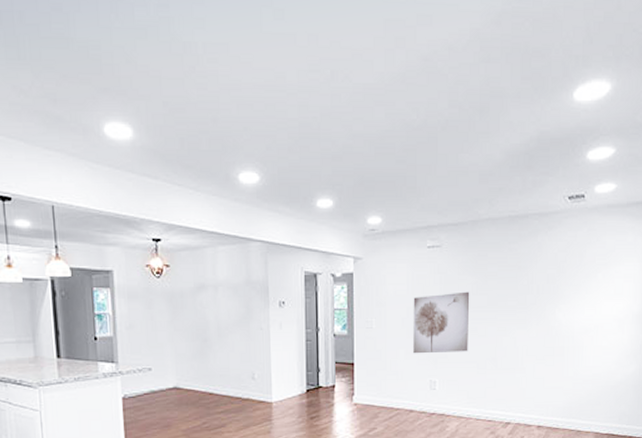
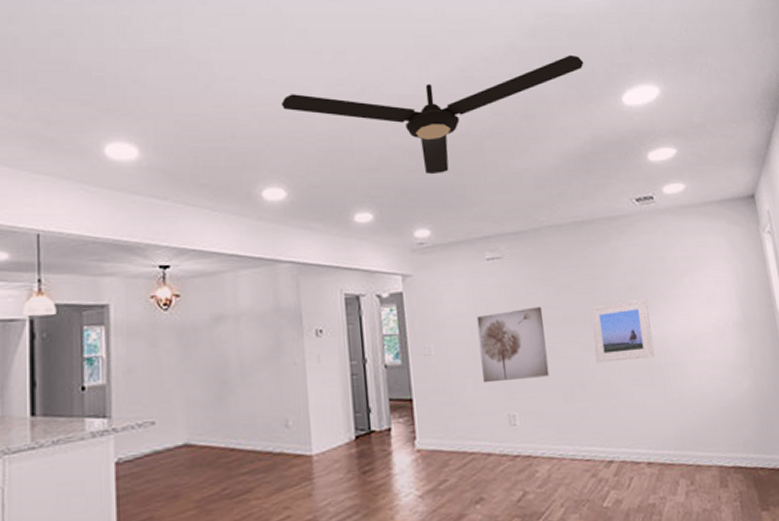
ceiling fan: none [257,45,543,165] -> present [281,54,584,175]
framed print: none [509,289,561,343] -> present [589,298,655,363]

